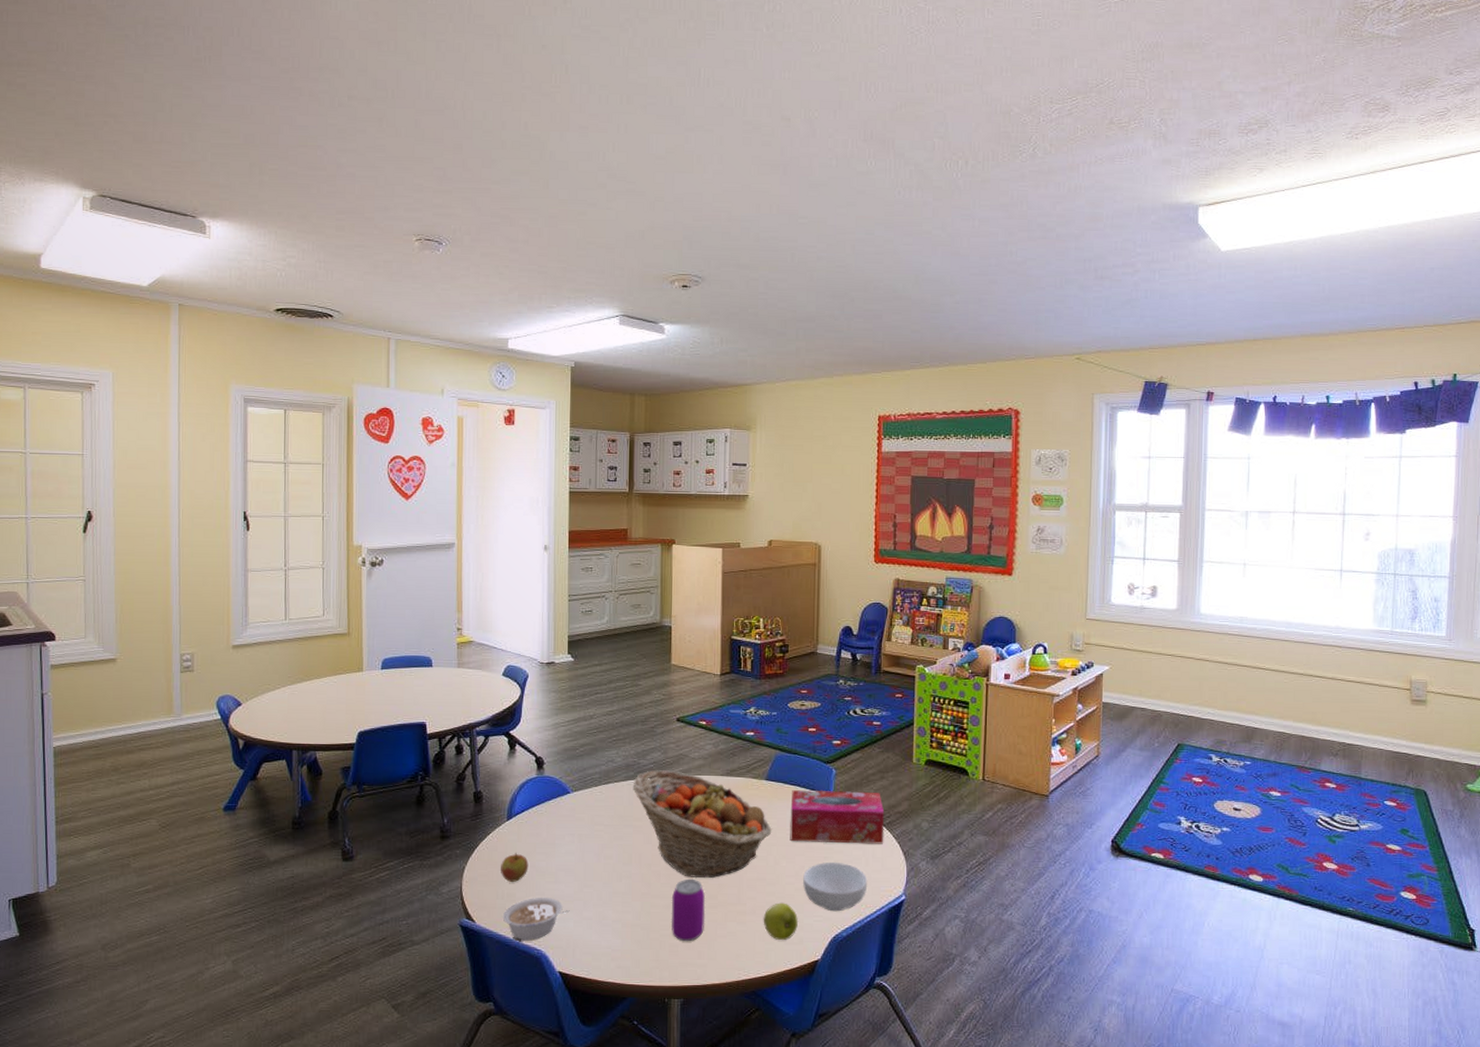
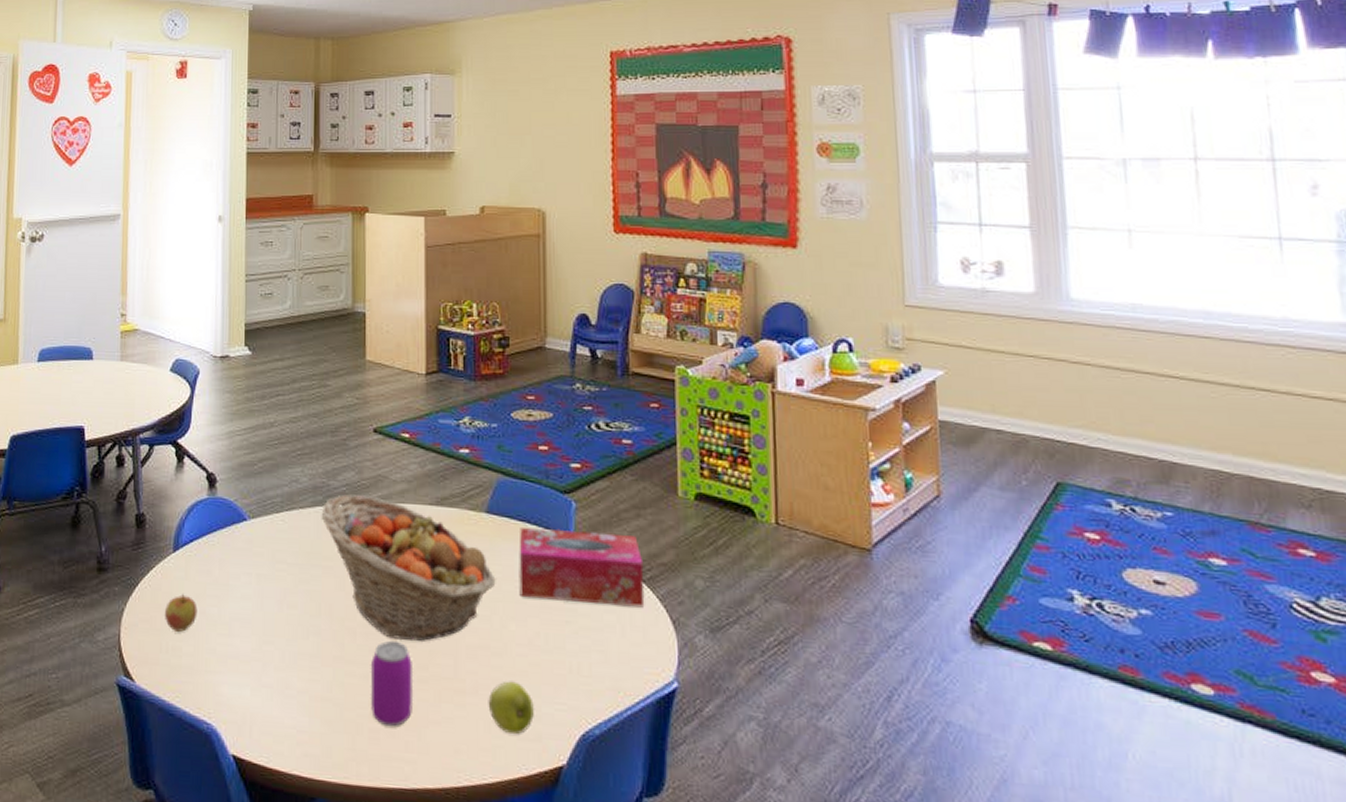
legume: present [502,897,570,941] -> none [166,653,246,711]
cereal bowl: present [802,862,868,912] -> none [538,629,626,699]

